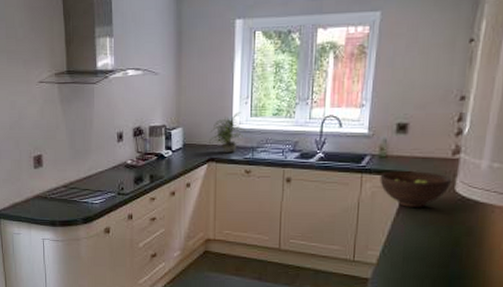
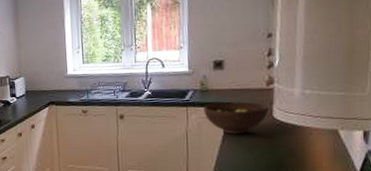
potted plant: present [209,111,246,153] -> none [48,60,80,96]

